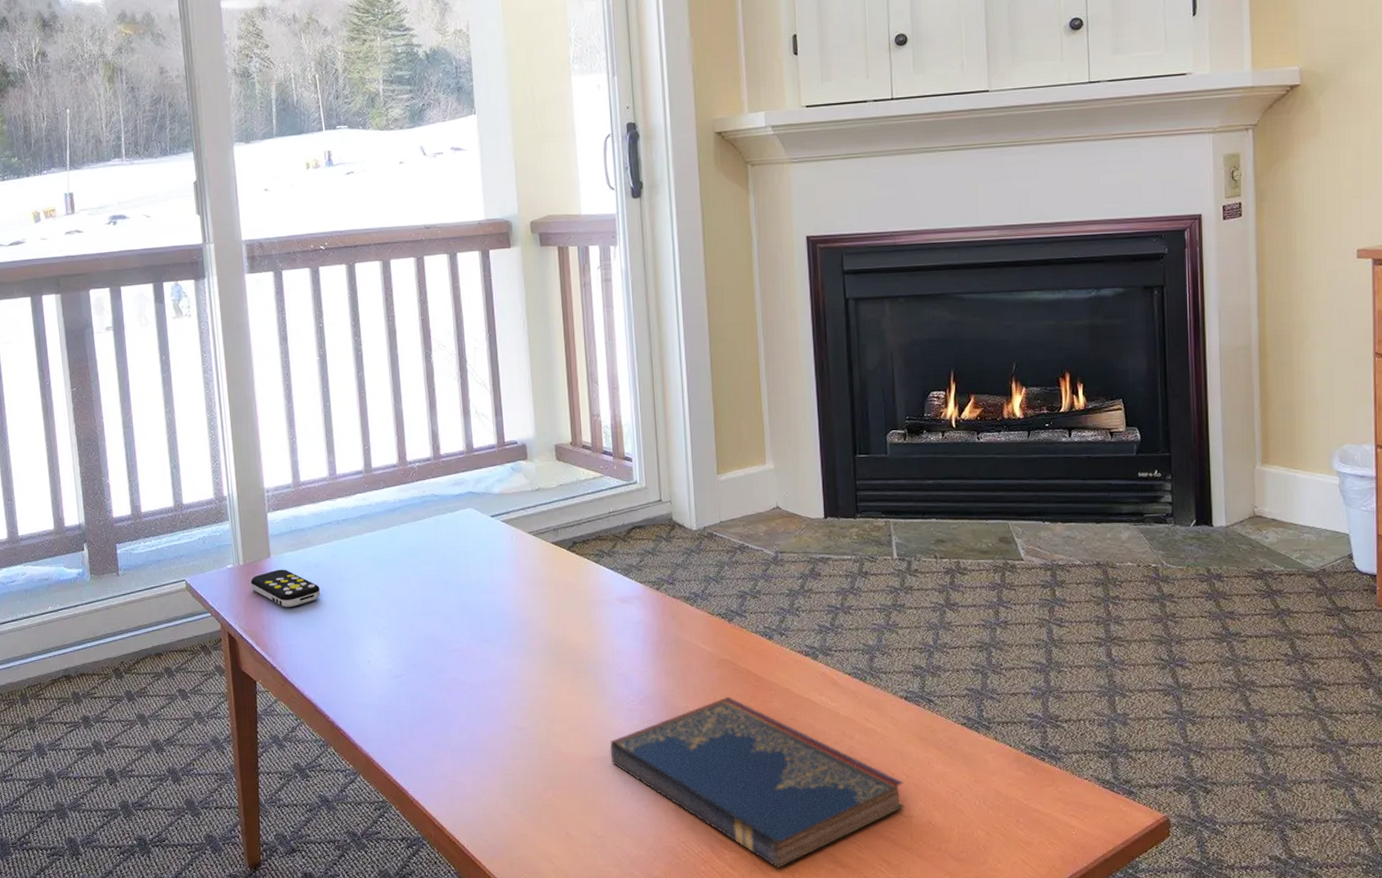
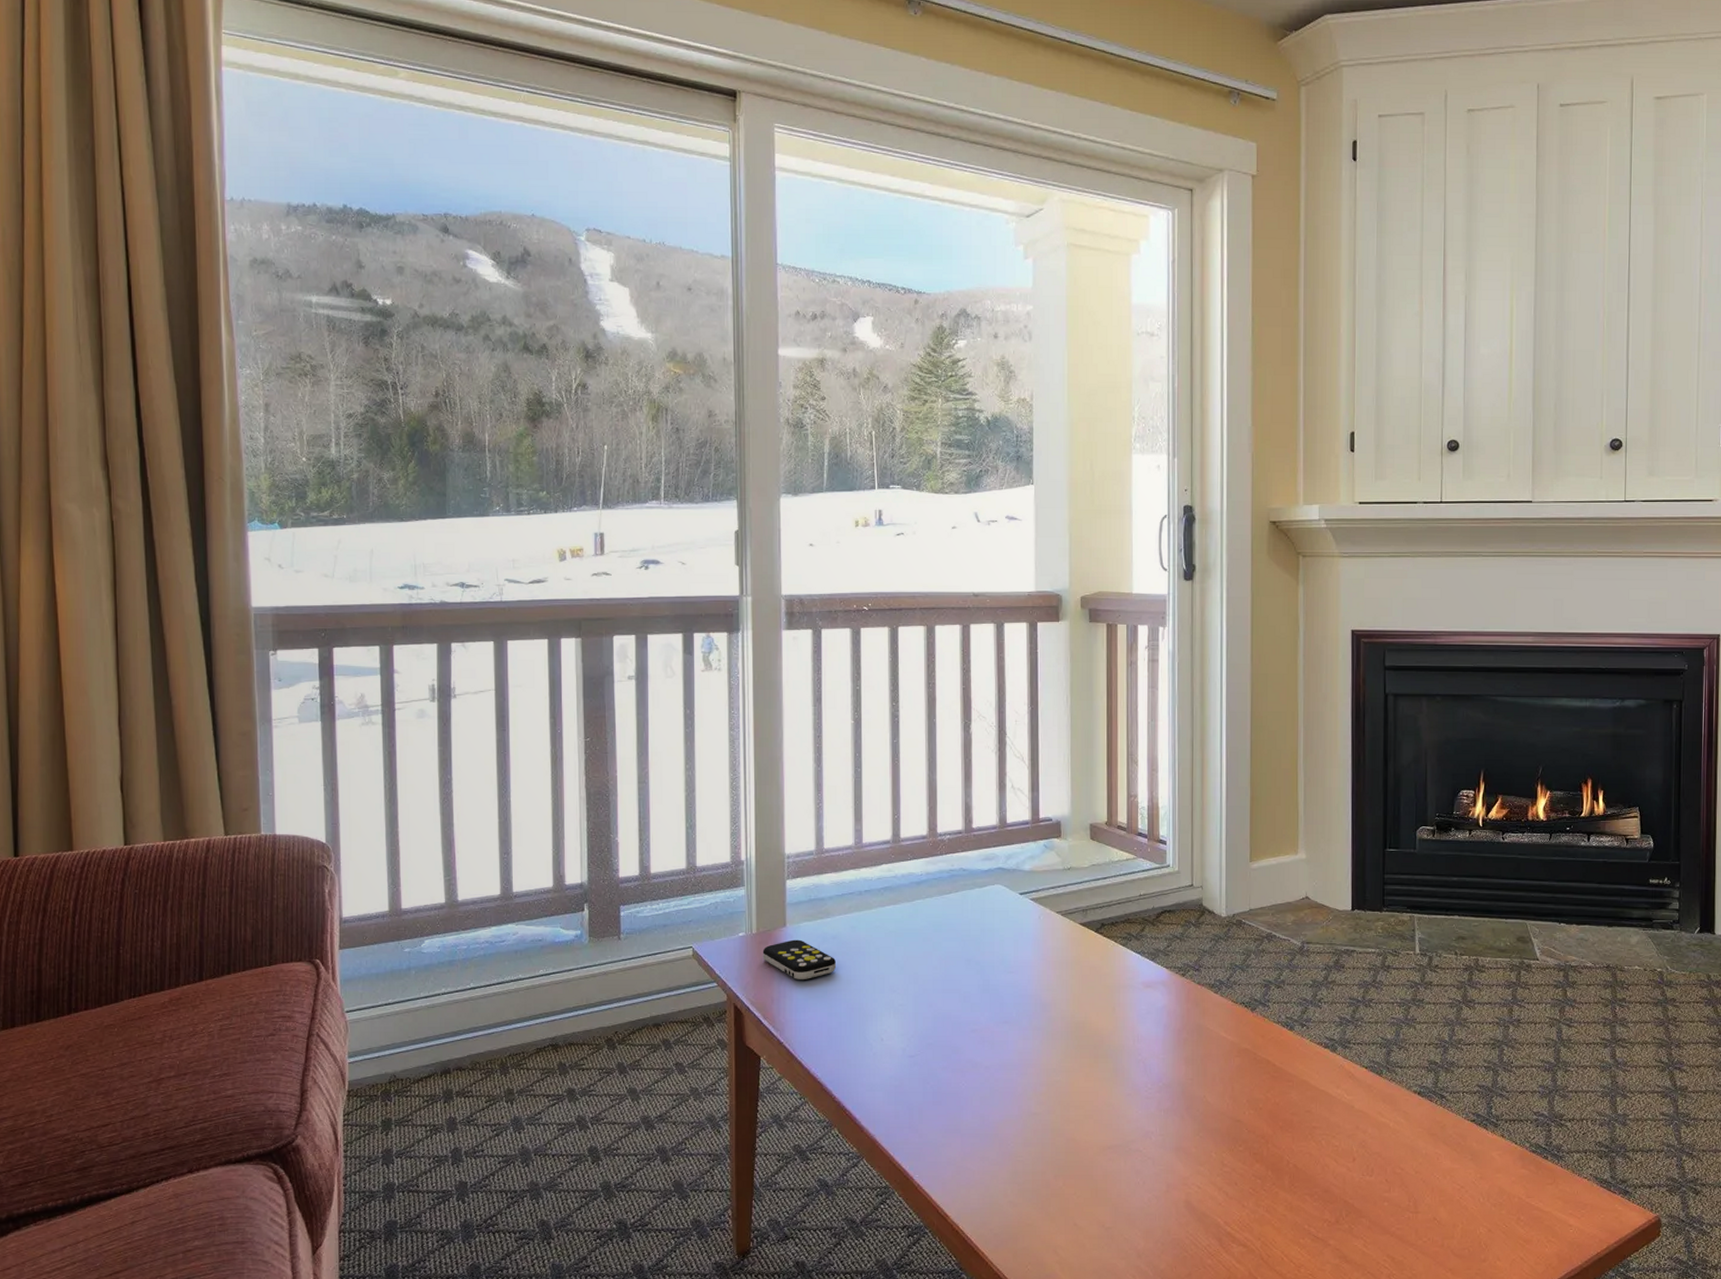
hardcover book: present [610,697,906,869] -> none [1124,1087,1413,1263]

